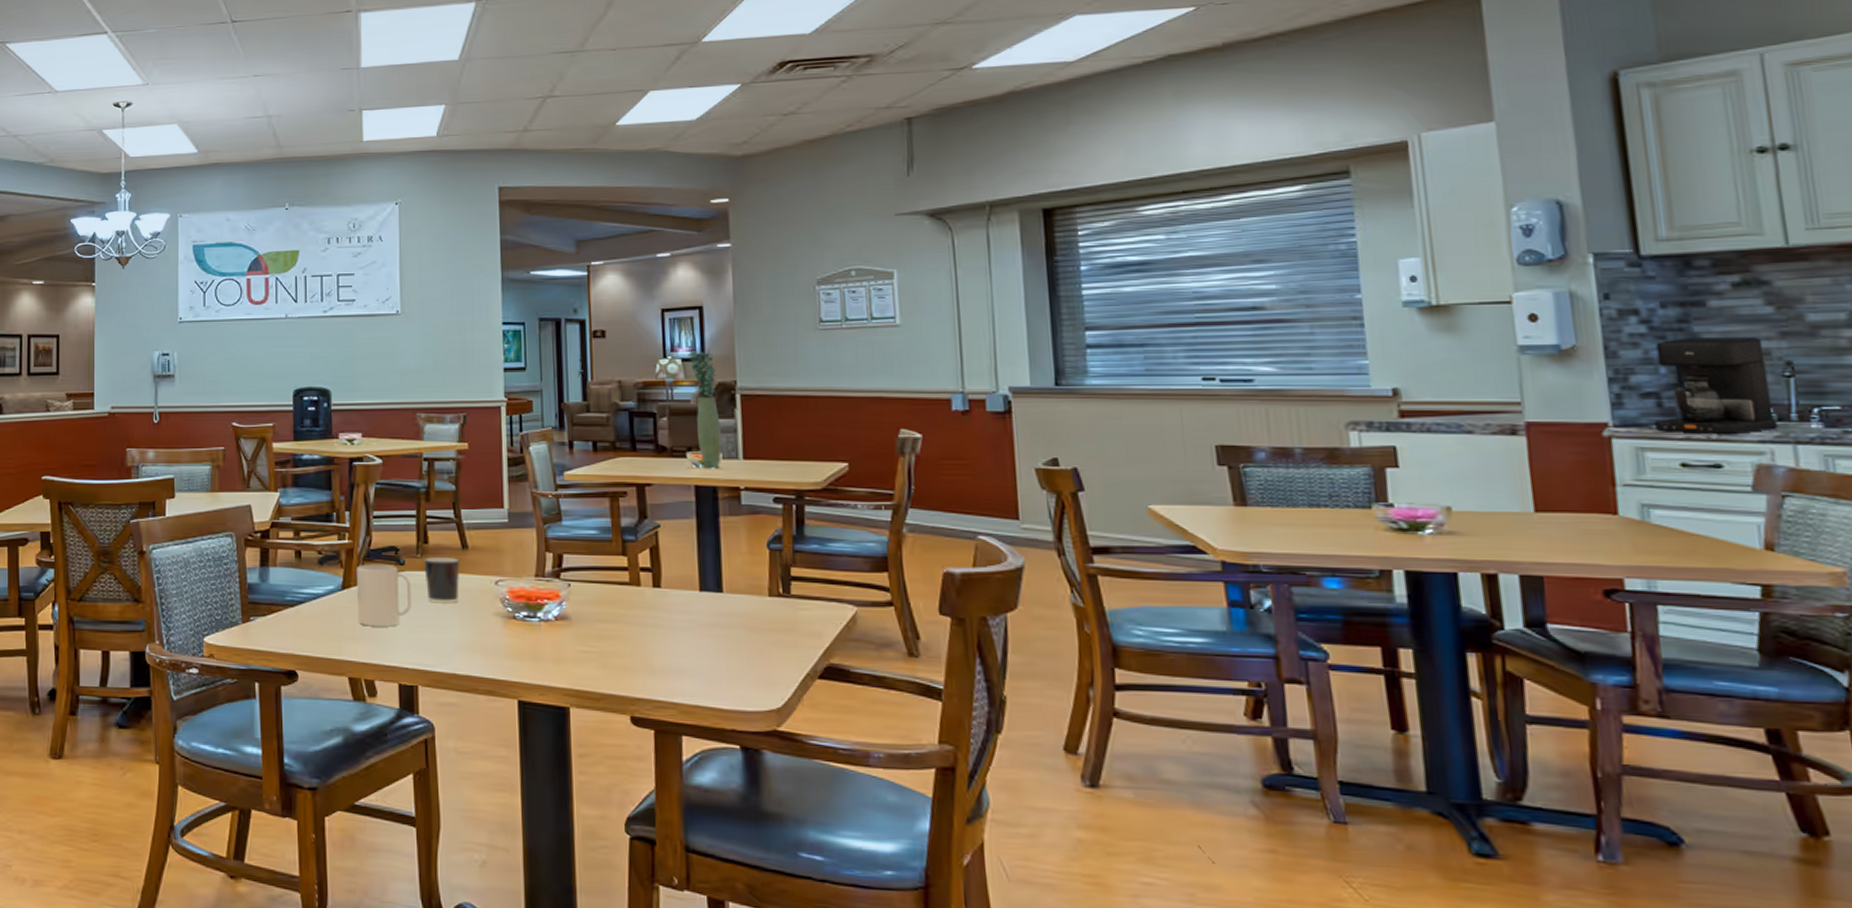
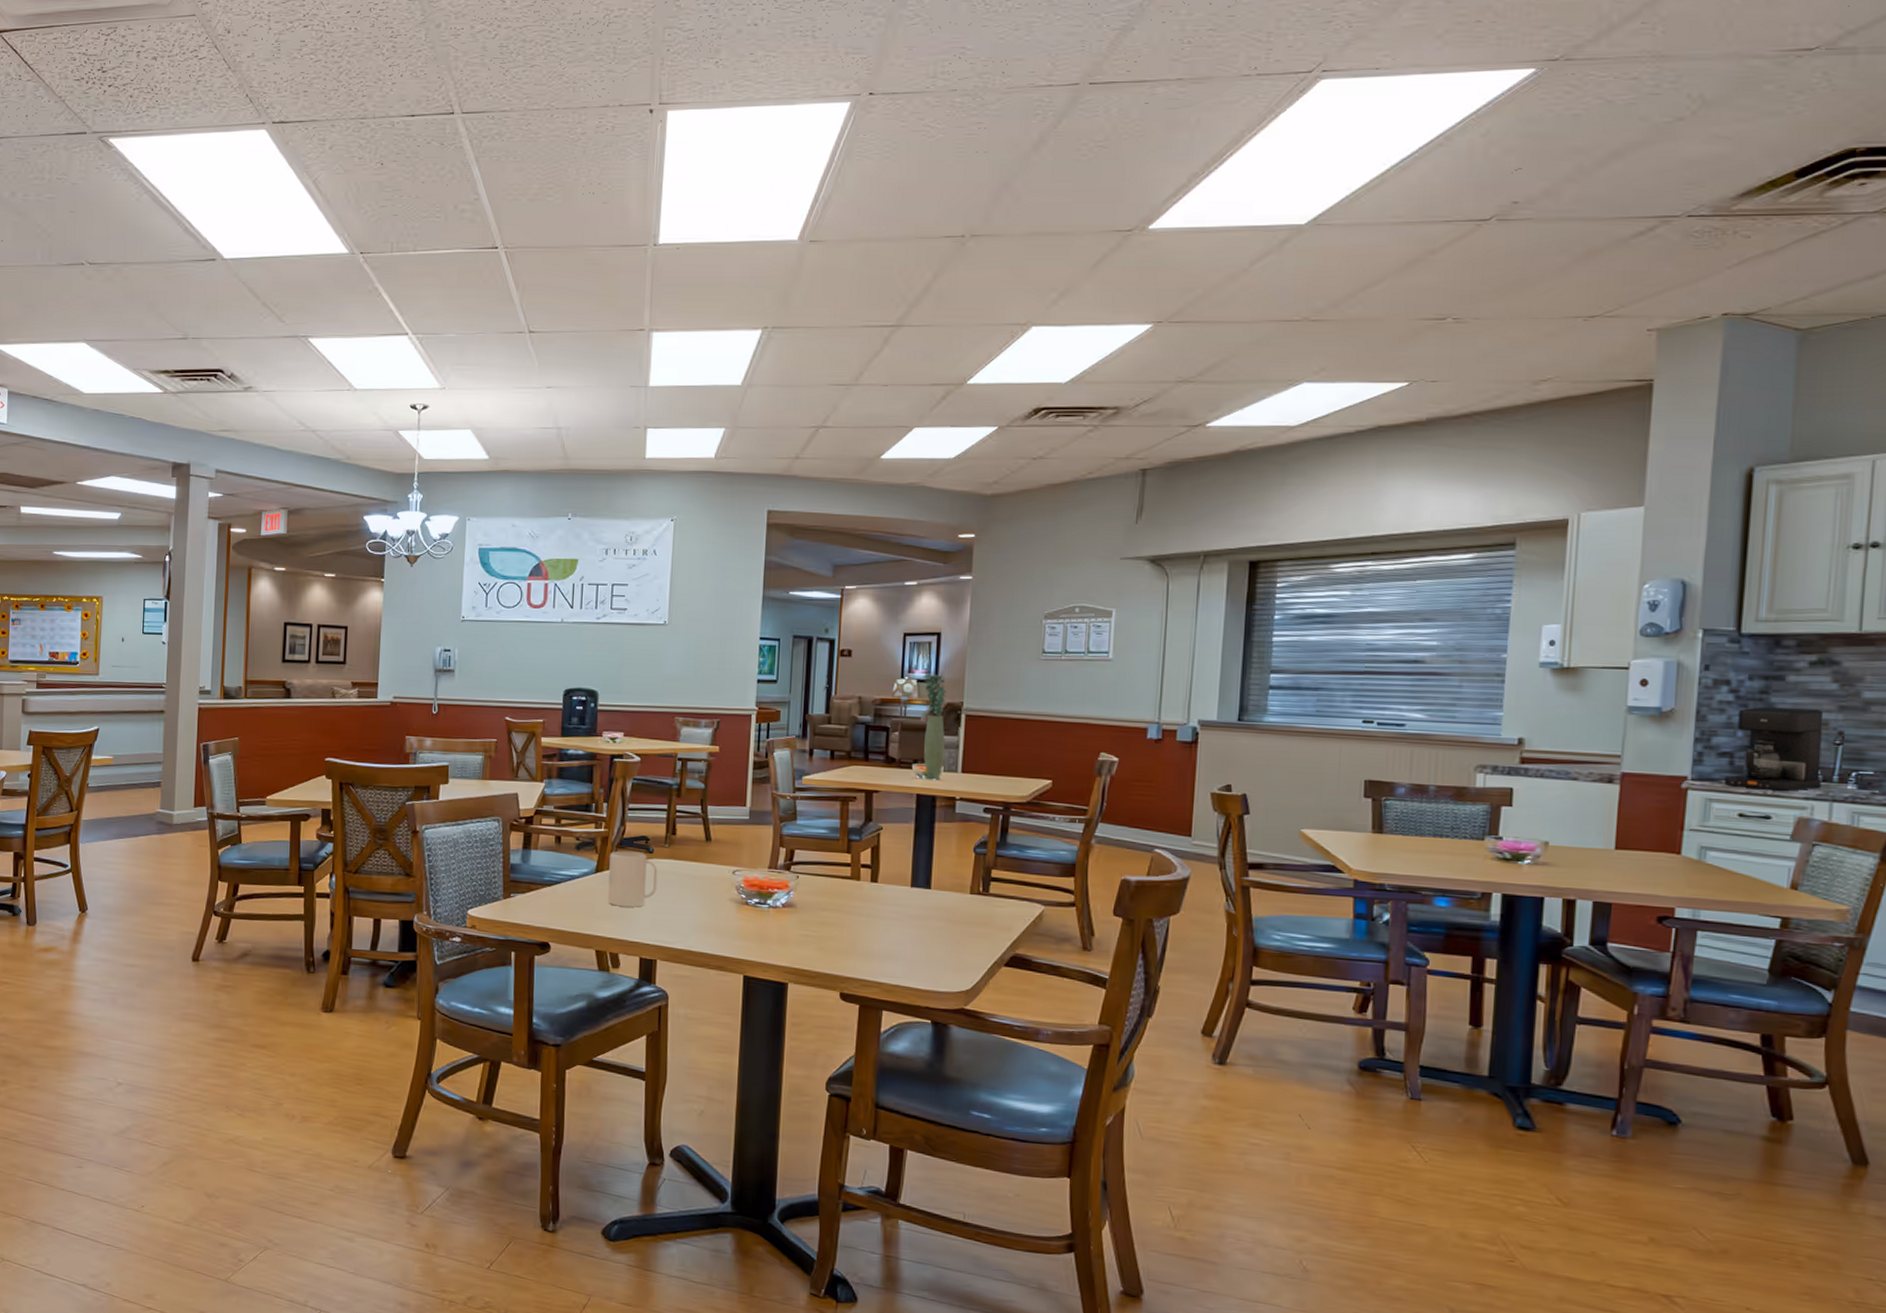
mug: present [424,556,460,604] -> none [670,847,703,889]

